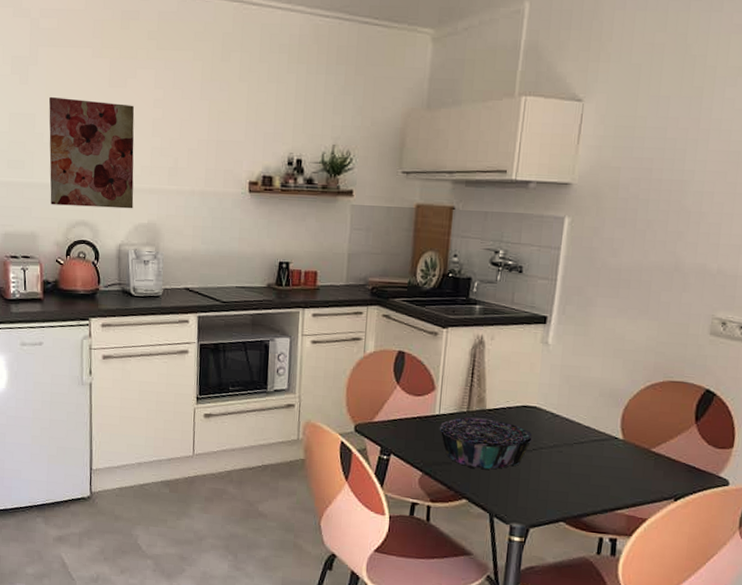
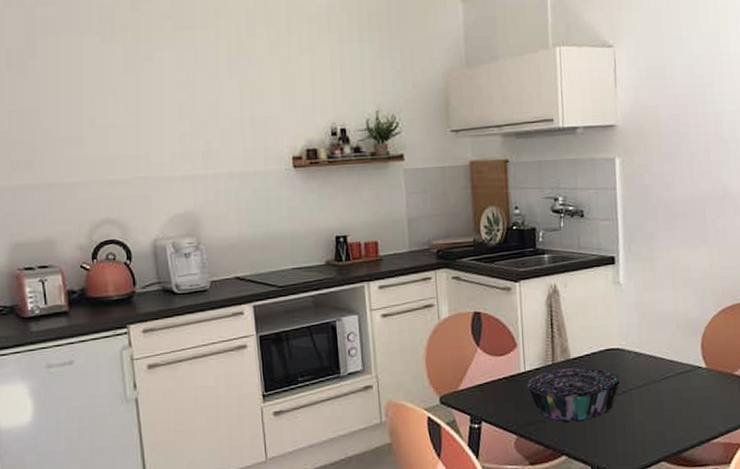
wall art: present [49,96,135,209] -> none [55,88,166,206]

